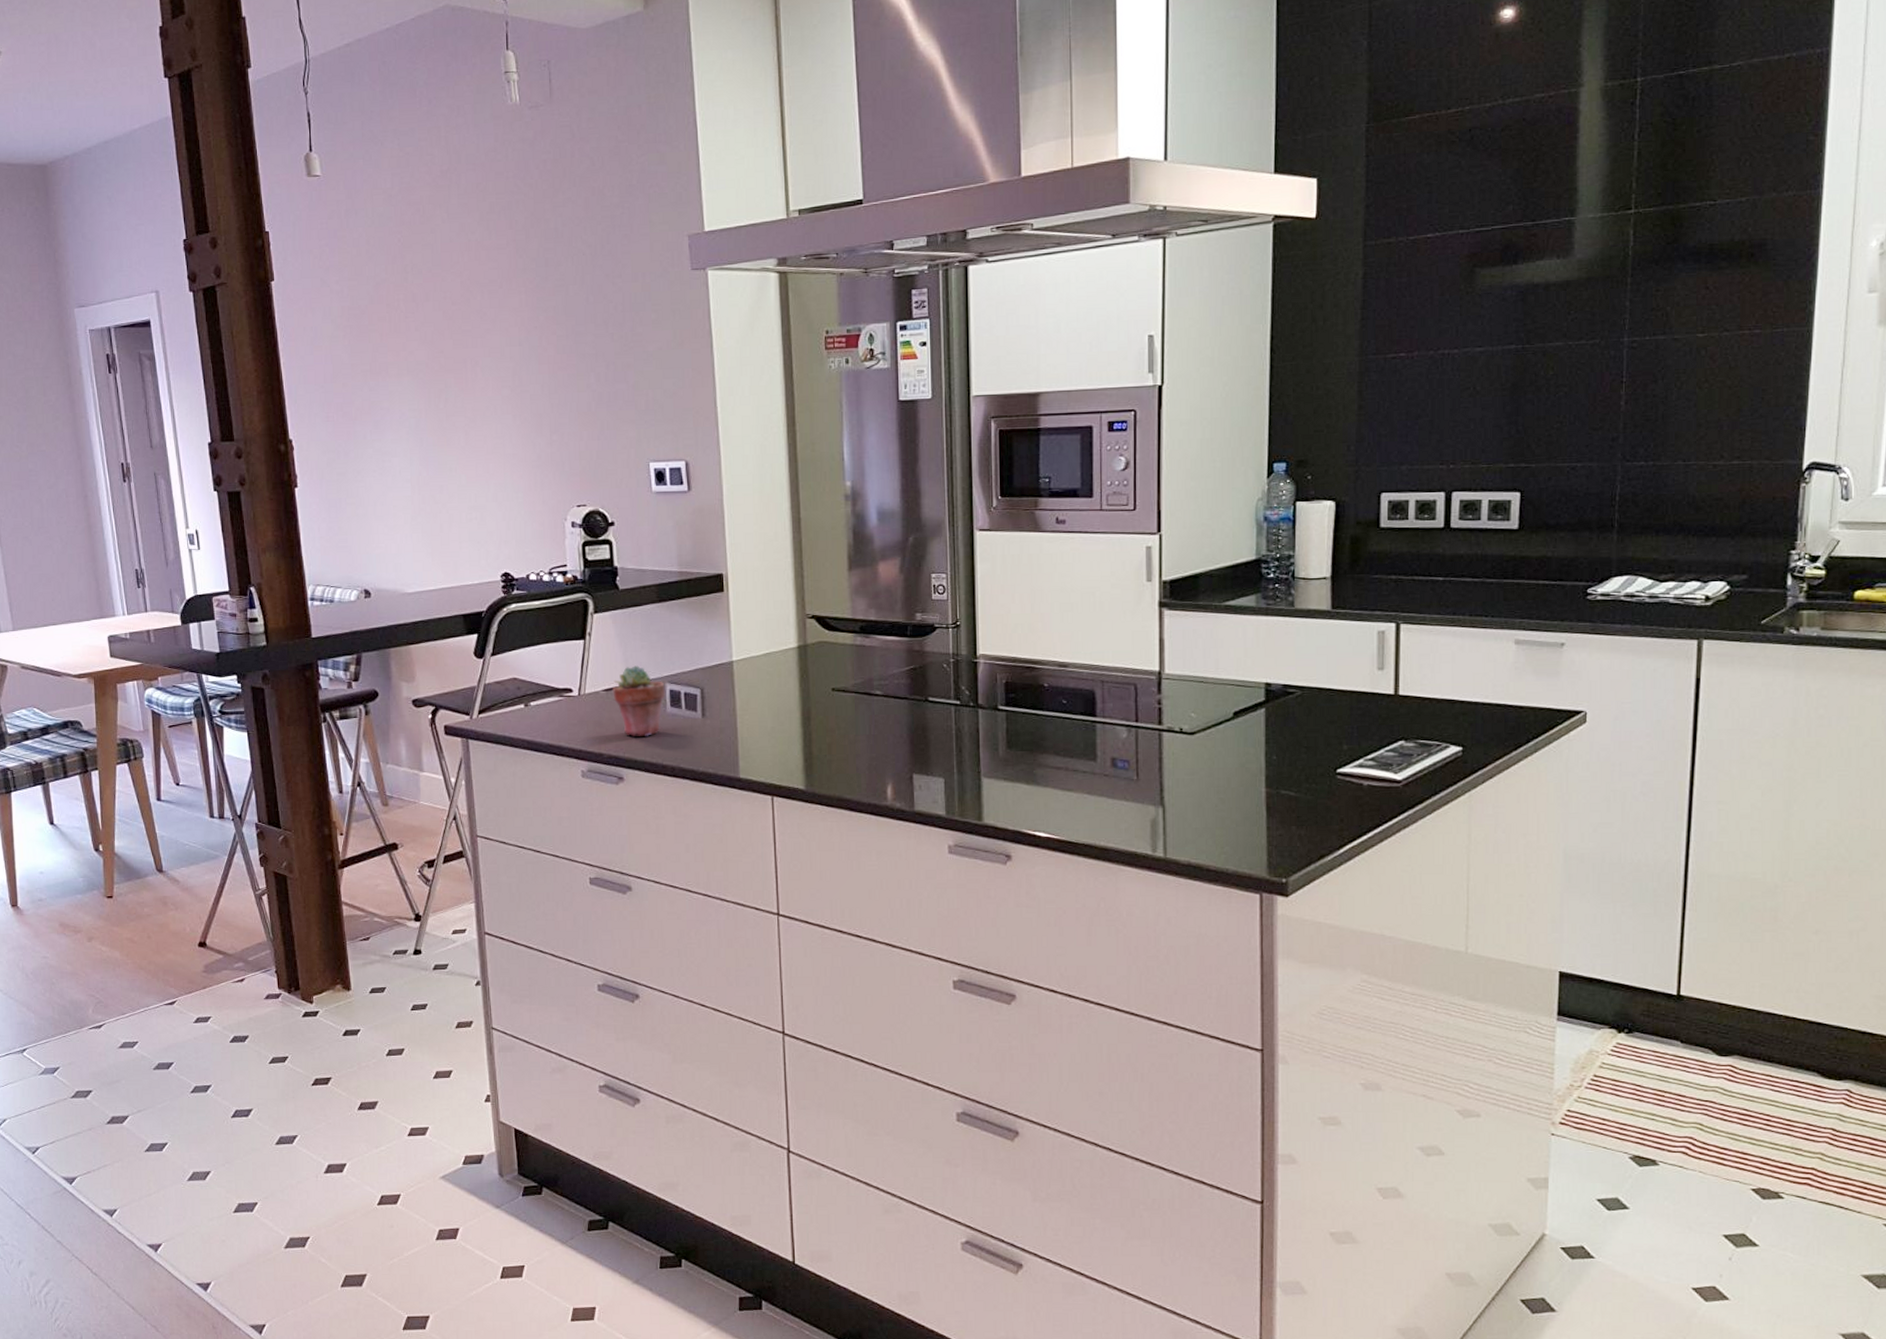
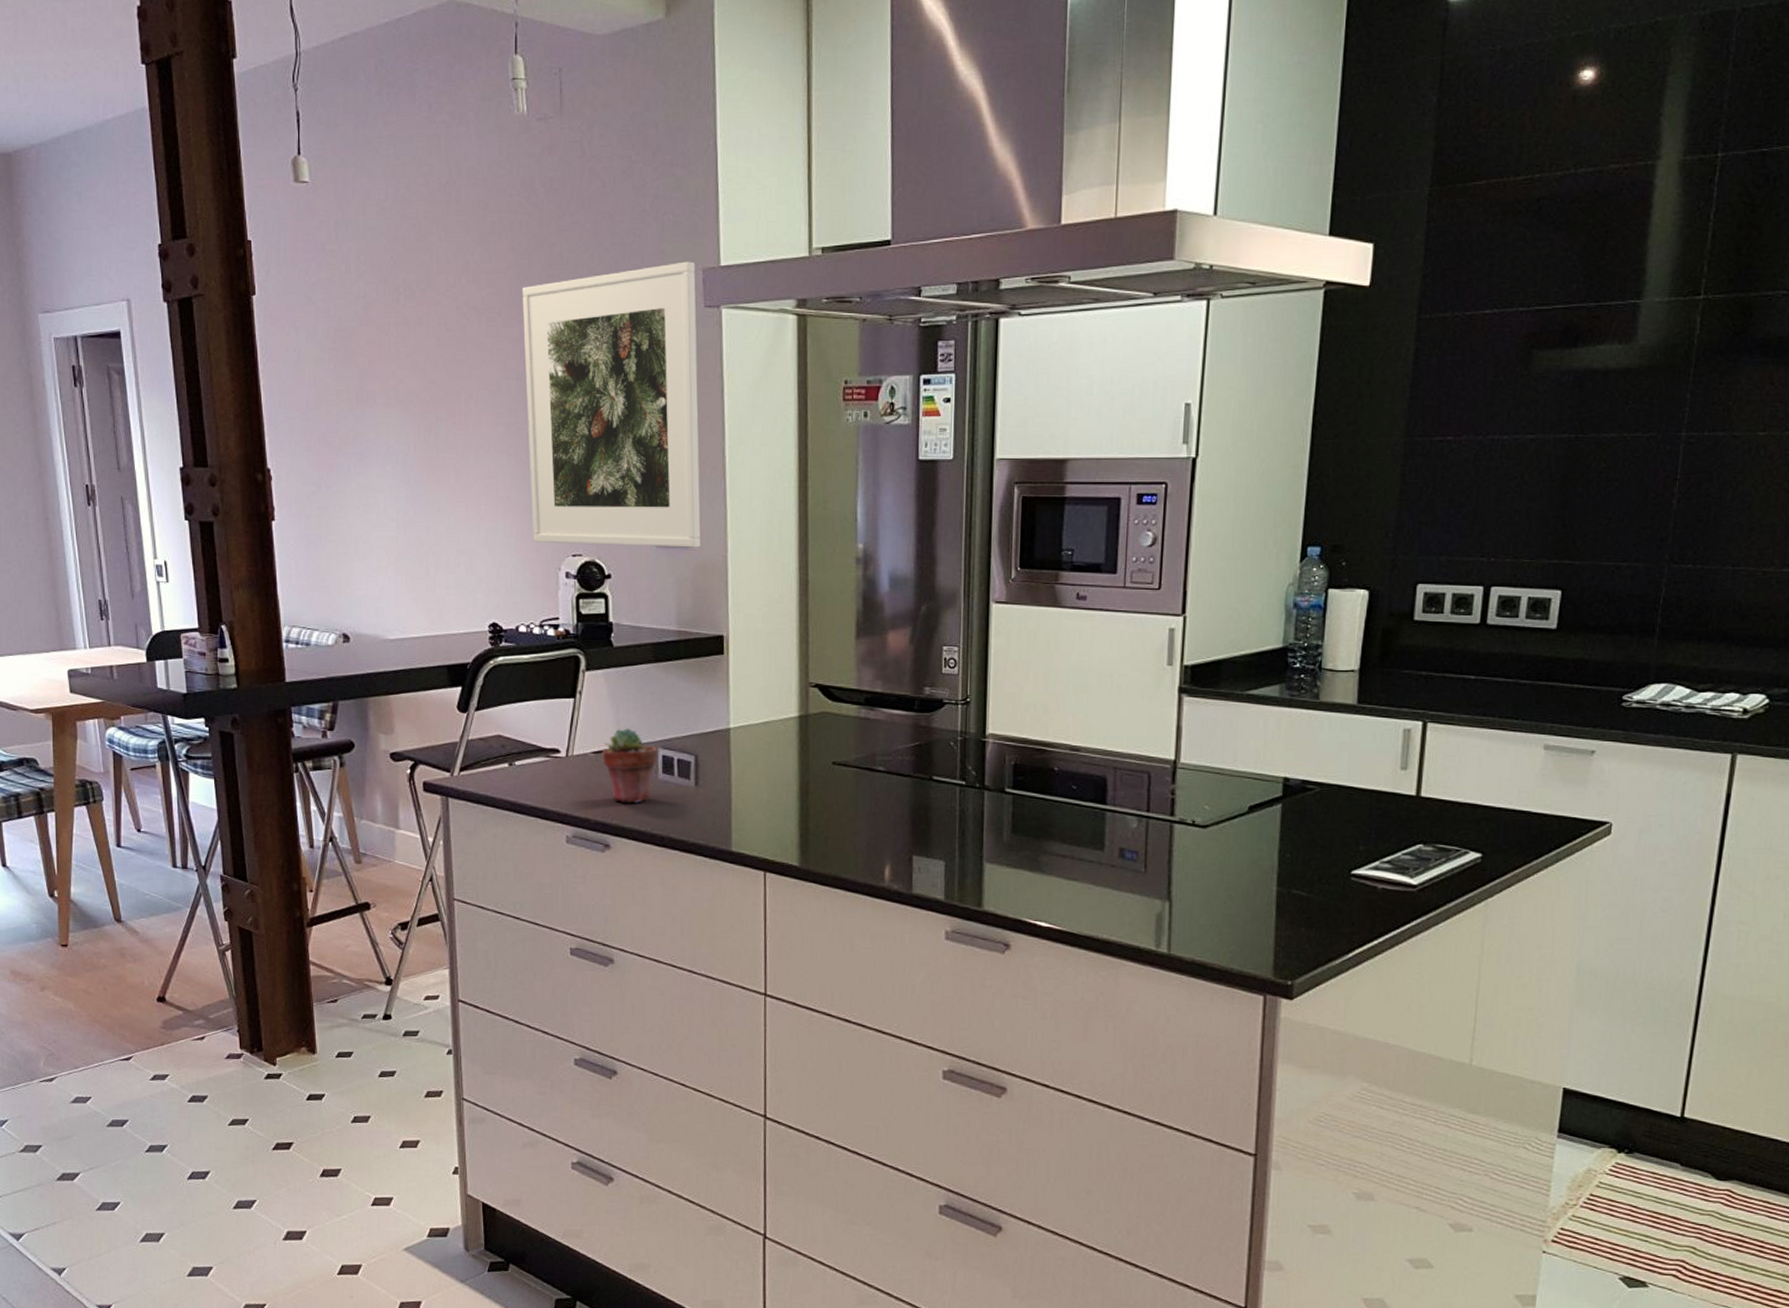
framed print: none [521,229,697,496] -> present [522,261,701,548]

